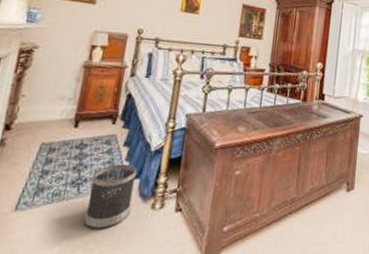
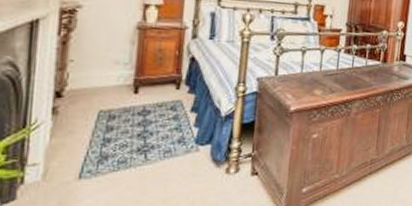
wastebasket: present [84,164,138,229] -> none [155,130,208,194]

